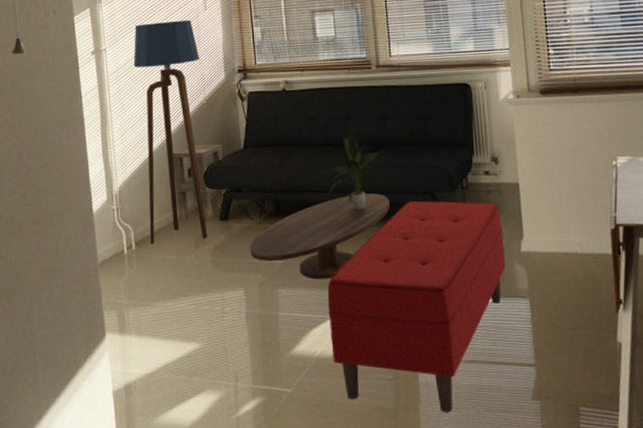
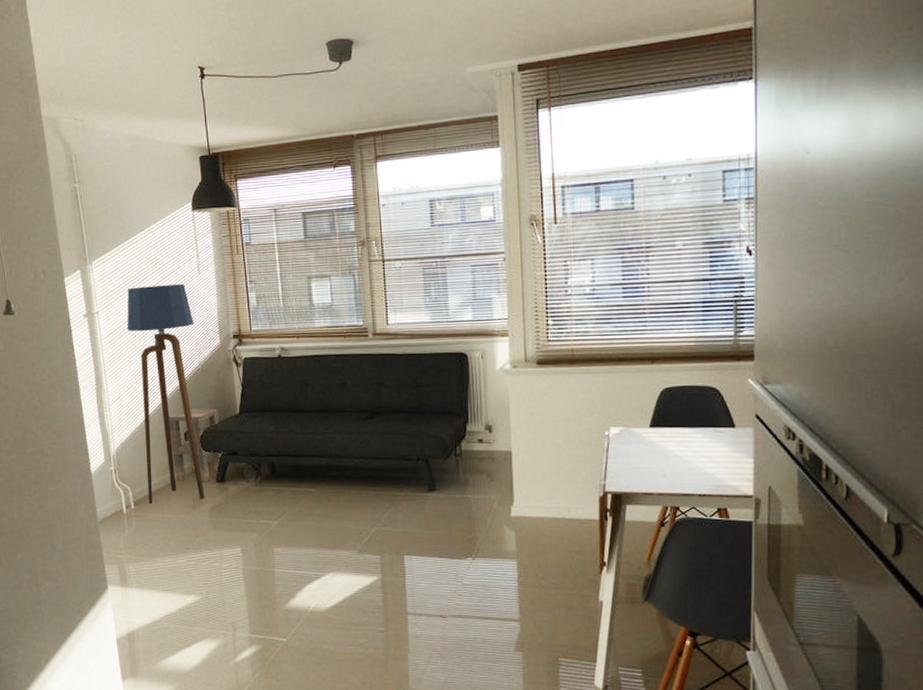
coffee table: present [250,193,390,280] -> none [246,459,384,539]
bench: present [327,200,506,413] -> none [321,466,496,662]
potted plant: present [329,136,378,211] -> none [324,403,373,475]

